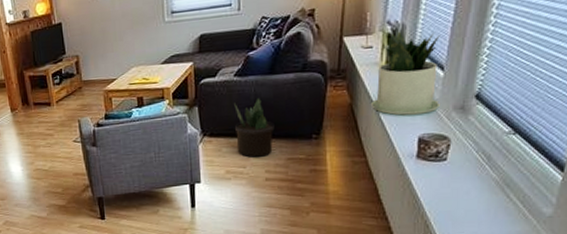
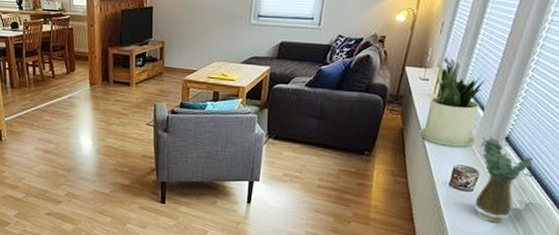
planter: present [234,98,275,157] -> none [296,110,334,165]
vase: none [446,97,515,193] -> present [474,136,534,224]

